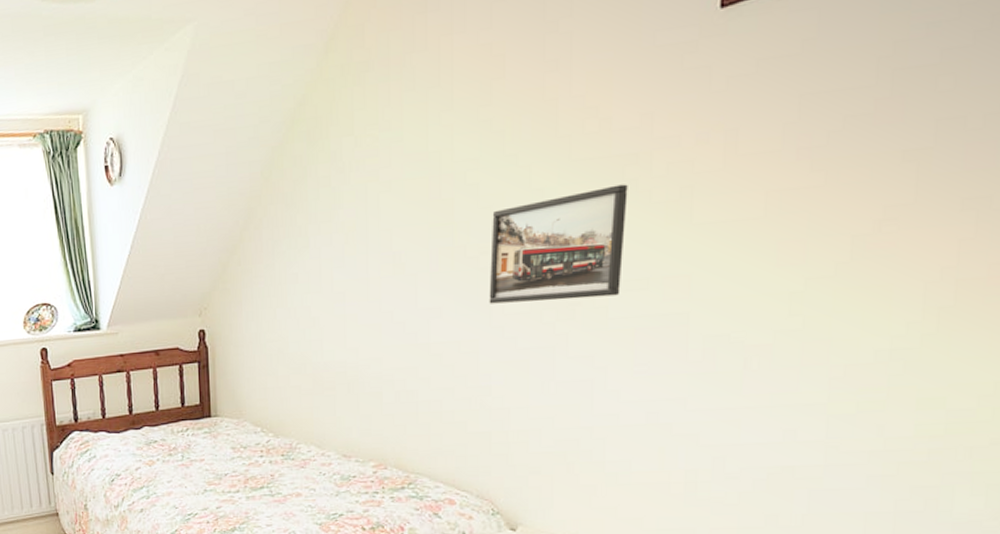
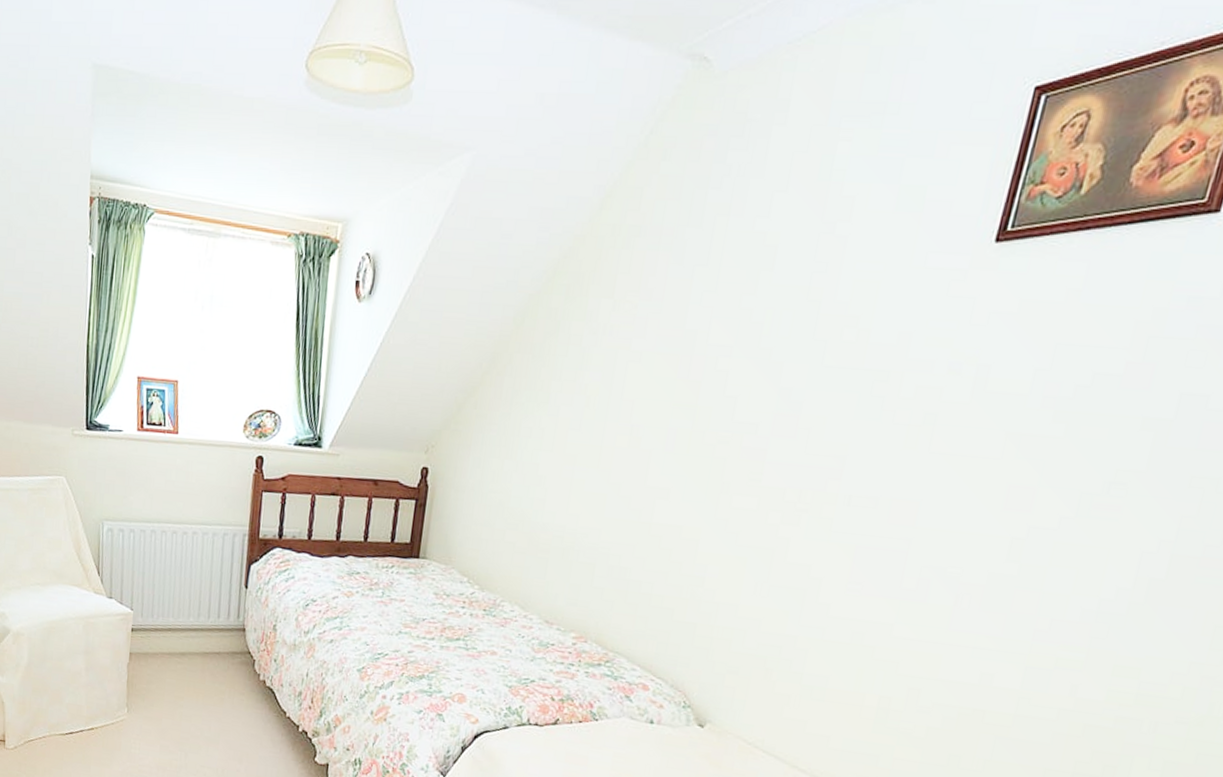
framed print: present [489,184,628,304] -> none [717,398,874,510]

